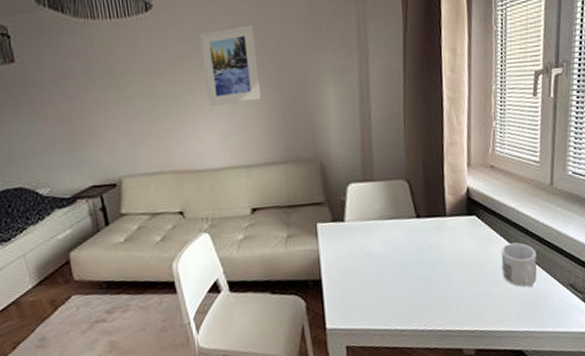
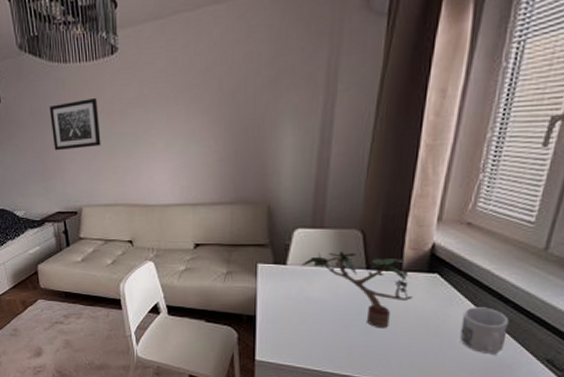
wall art: none [76,57,140,116] -> present [49,98,101,151]
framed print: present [200,25,261,106] -> none [160,65,214,146]
potted plant: none [358,202,460,275] -> present [301,250,414,328]

